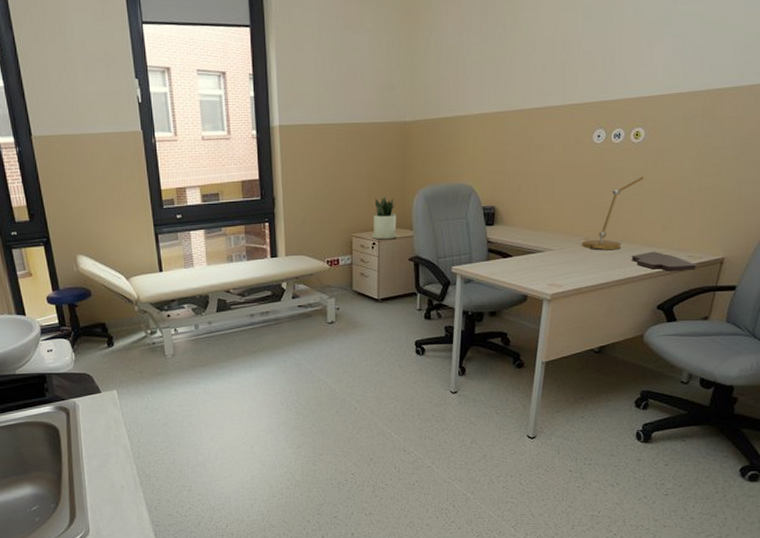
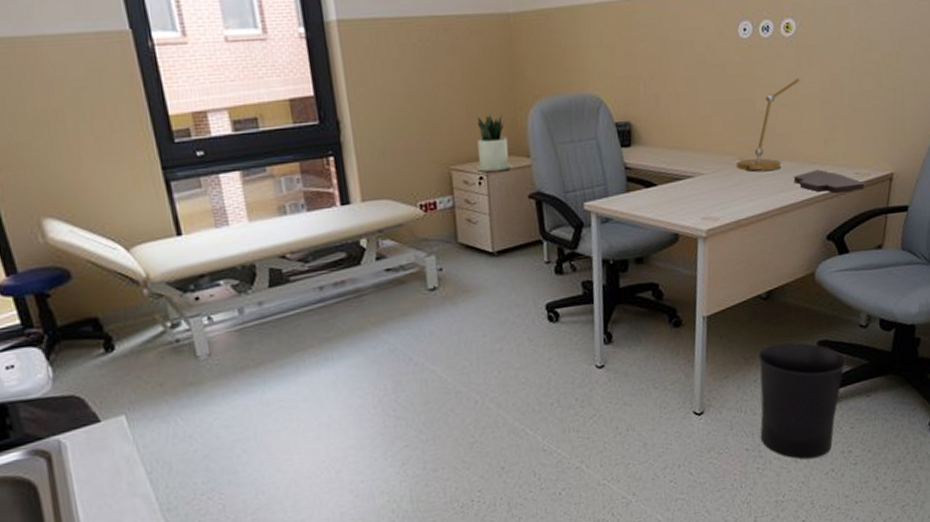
waste bin: none [583,389,666,485] -> present [758,341,846,459]

